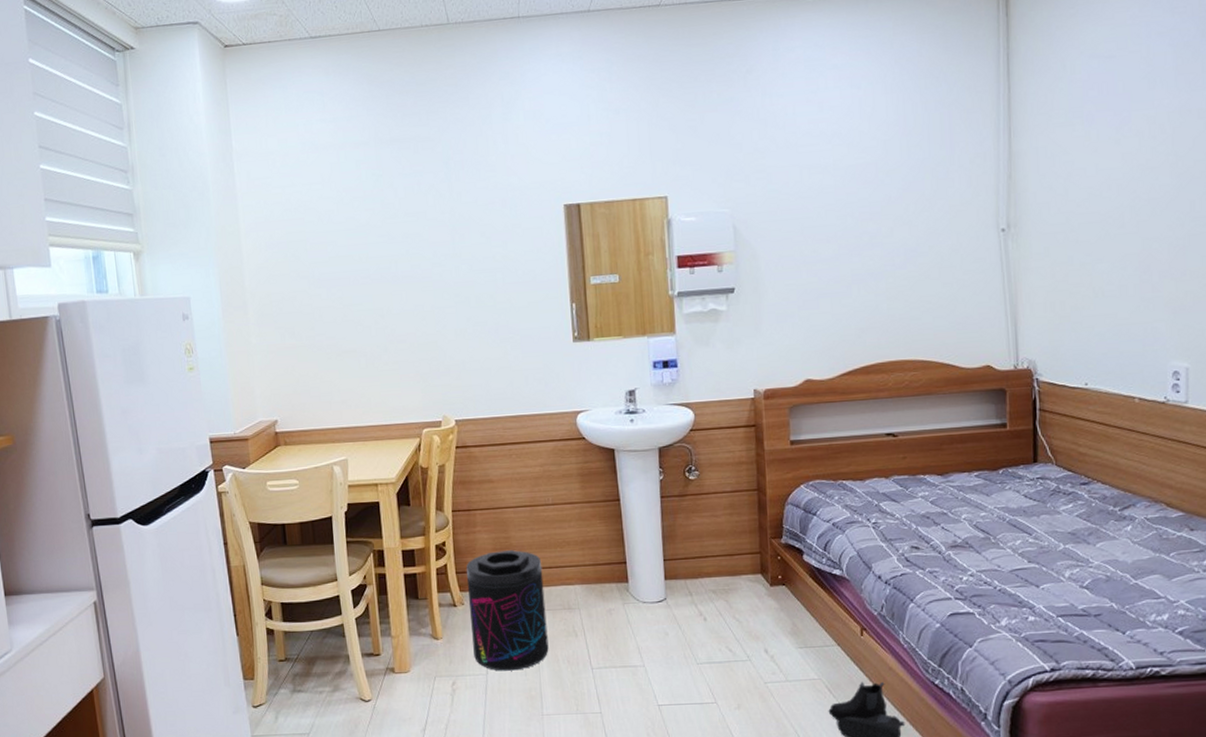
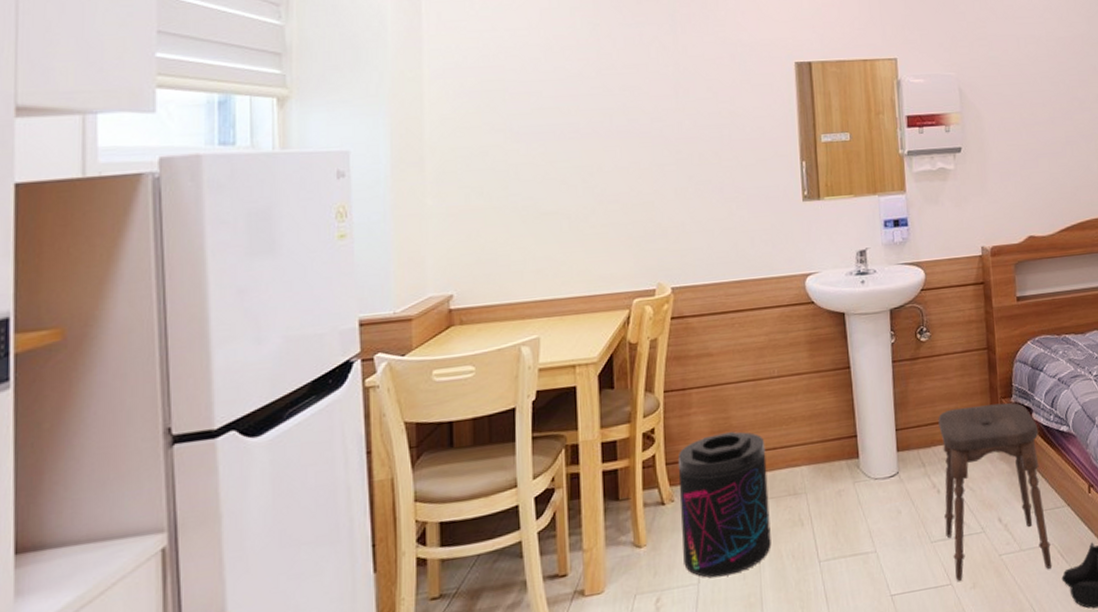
stool: none [705,543,819,701] -> present [938,402,1052,581]

